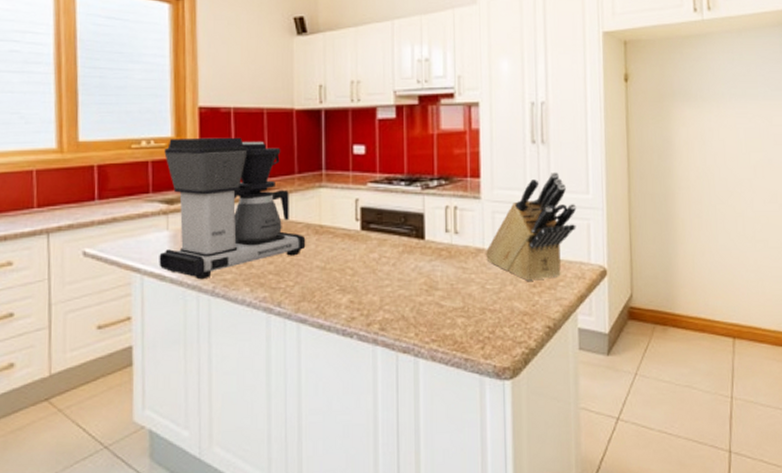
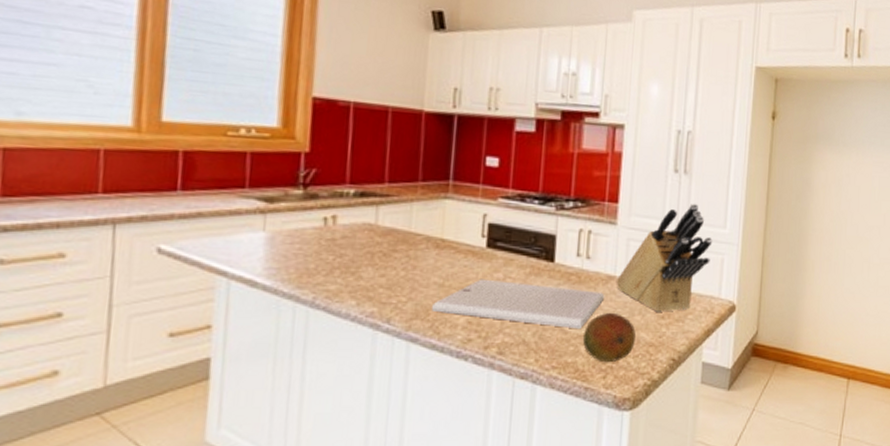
coffee maker: present [159,137,306,280] -> none [250,130,425,289]
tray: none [317,260,476,303] -> present [432,279,605,330]
fruit: none [458,285,509,334] -> present [582,313,636,363]

